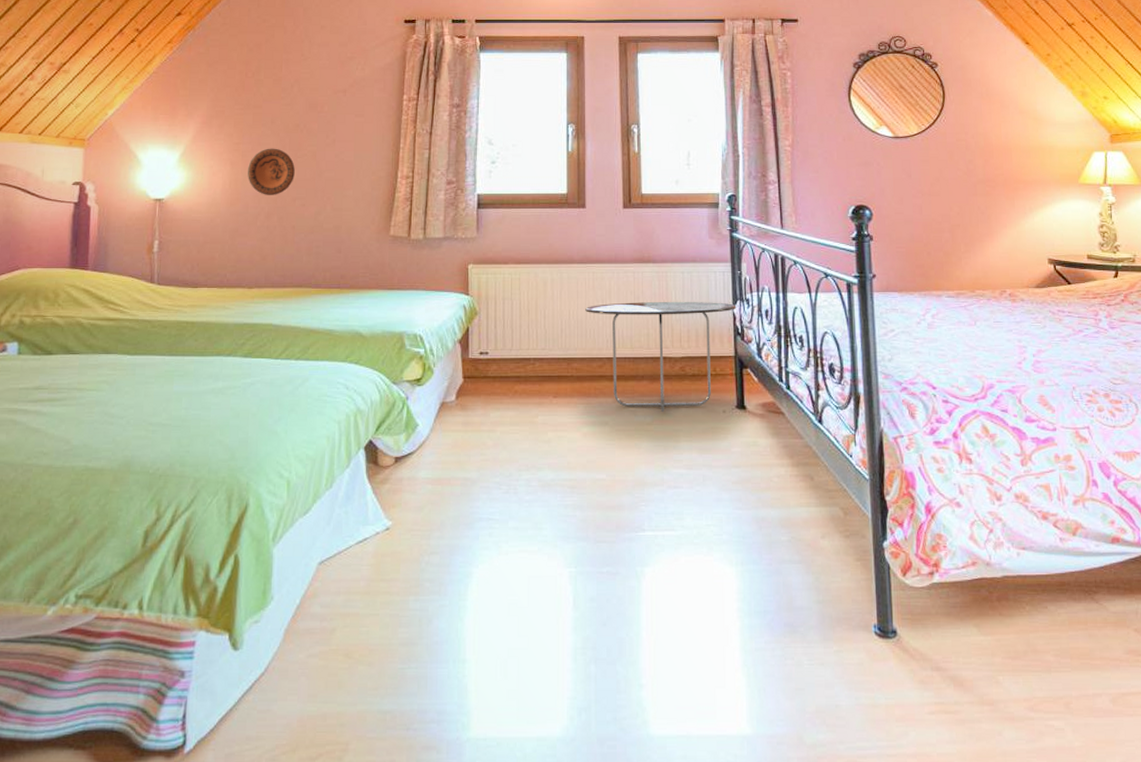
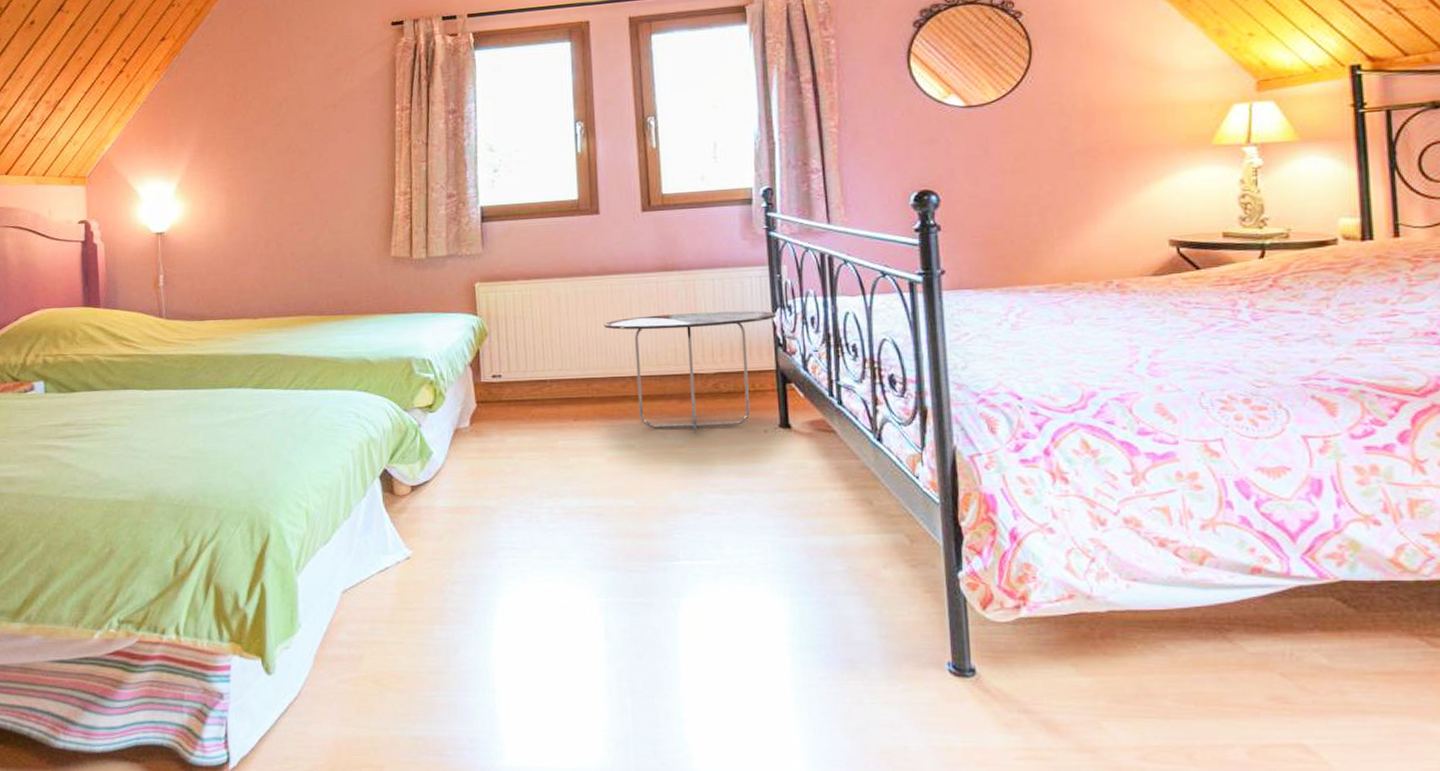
decorative plate: present [248,148,295,195] -> none [243,172,290,222]

